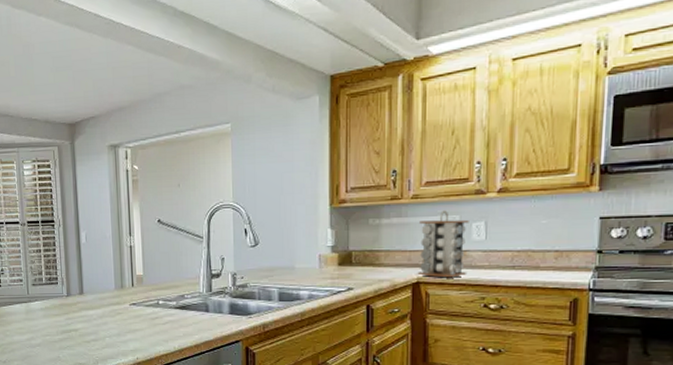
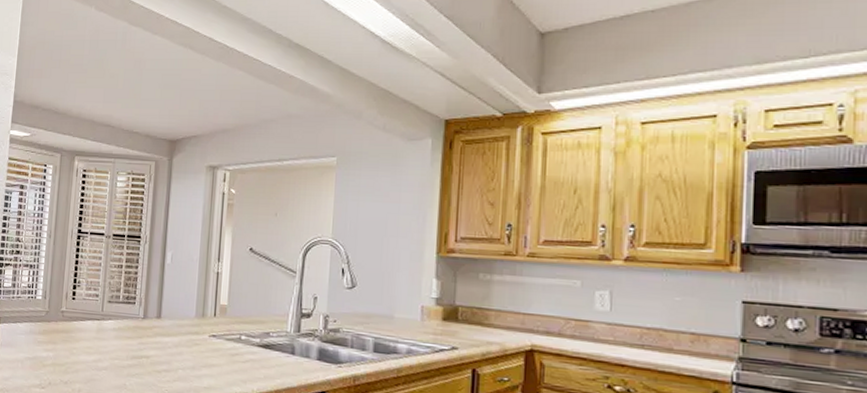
spice rack: present [417,210,469,278] -> none [531,273,592,351]

